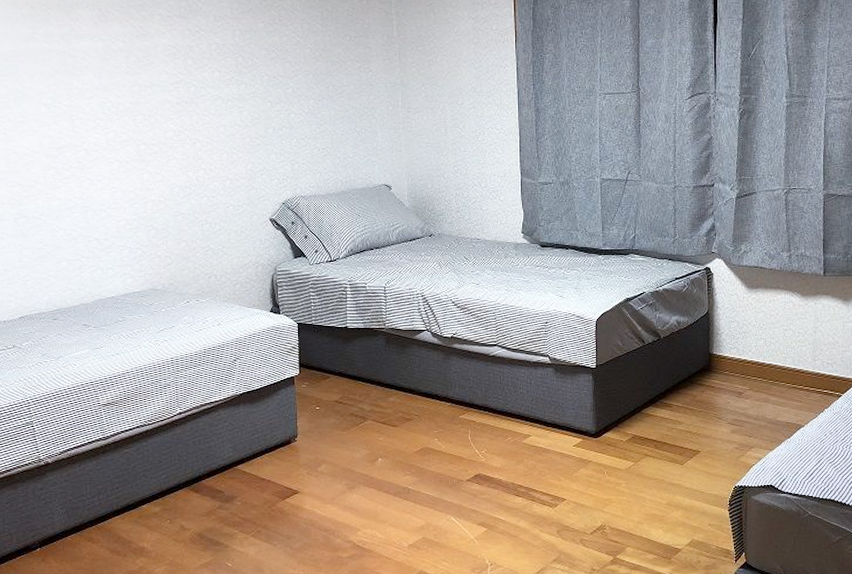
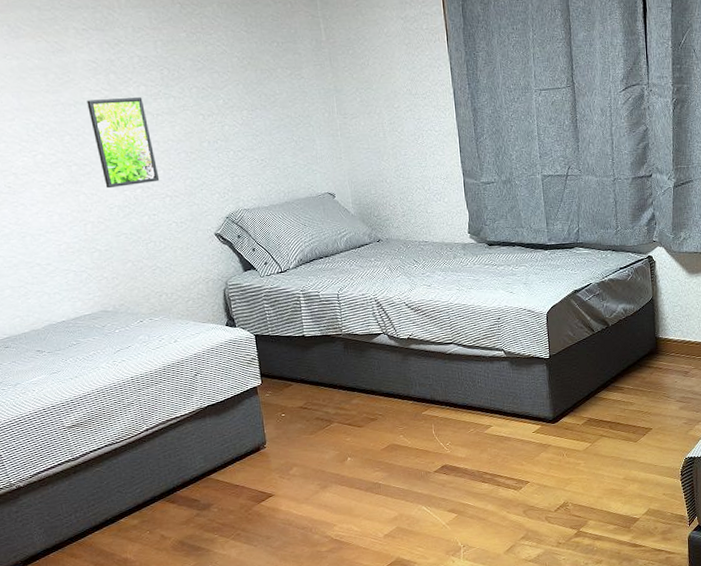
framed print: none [163,83,223,169] -> present [87,97,160,189]

